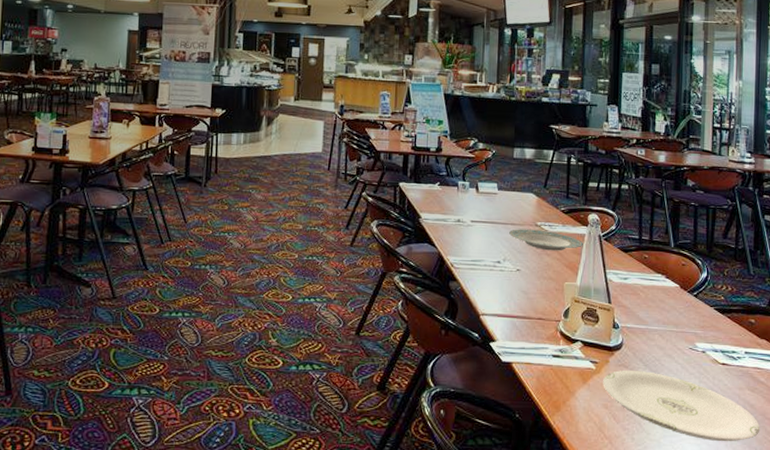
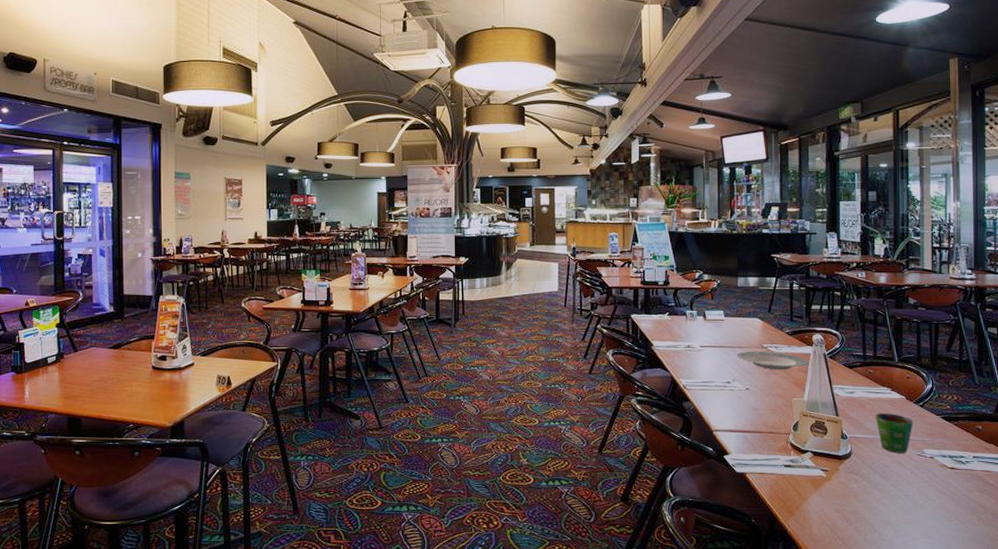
plate: present [603,370,760,442] -> none [834,476,992,540]
cup: none [648,301,687,346] -> present [875,413,914,453]

